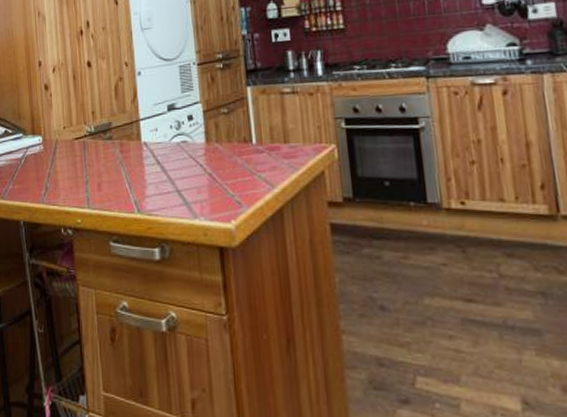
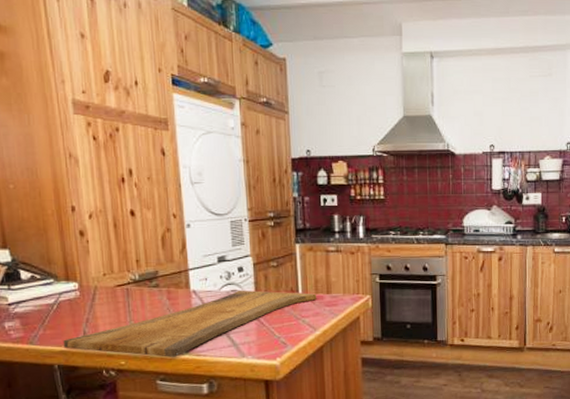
cutting board: none [28,140,273,216] -> present [63,290,317,357]

